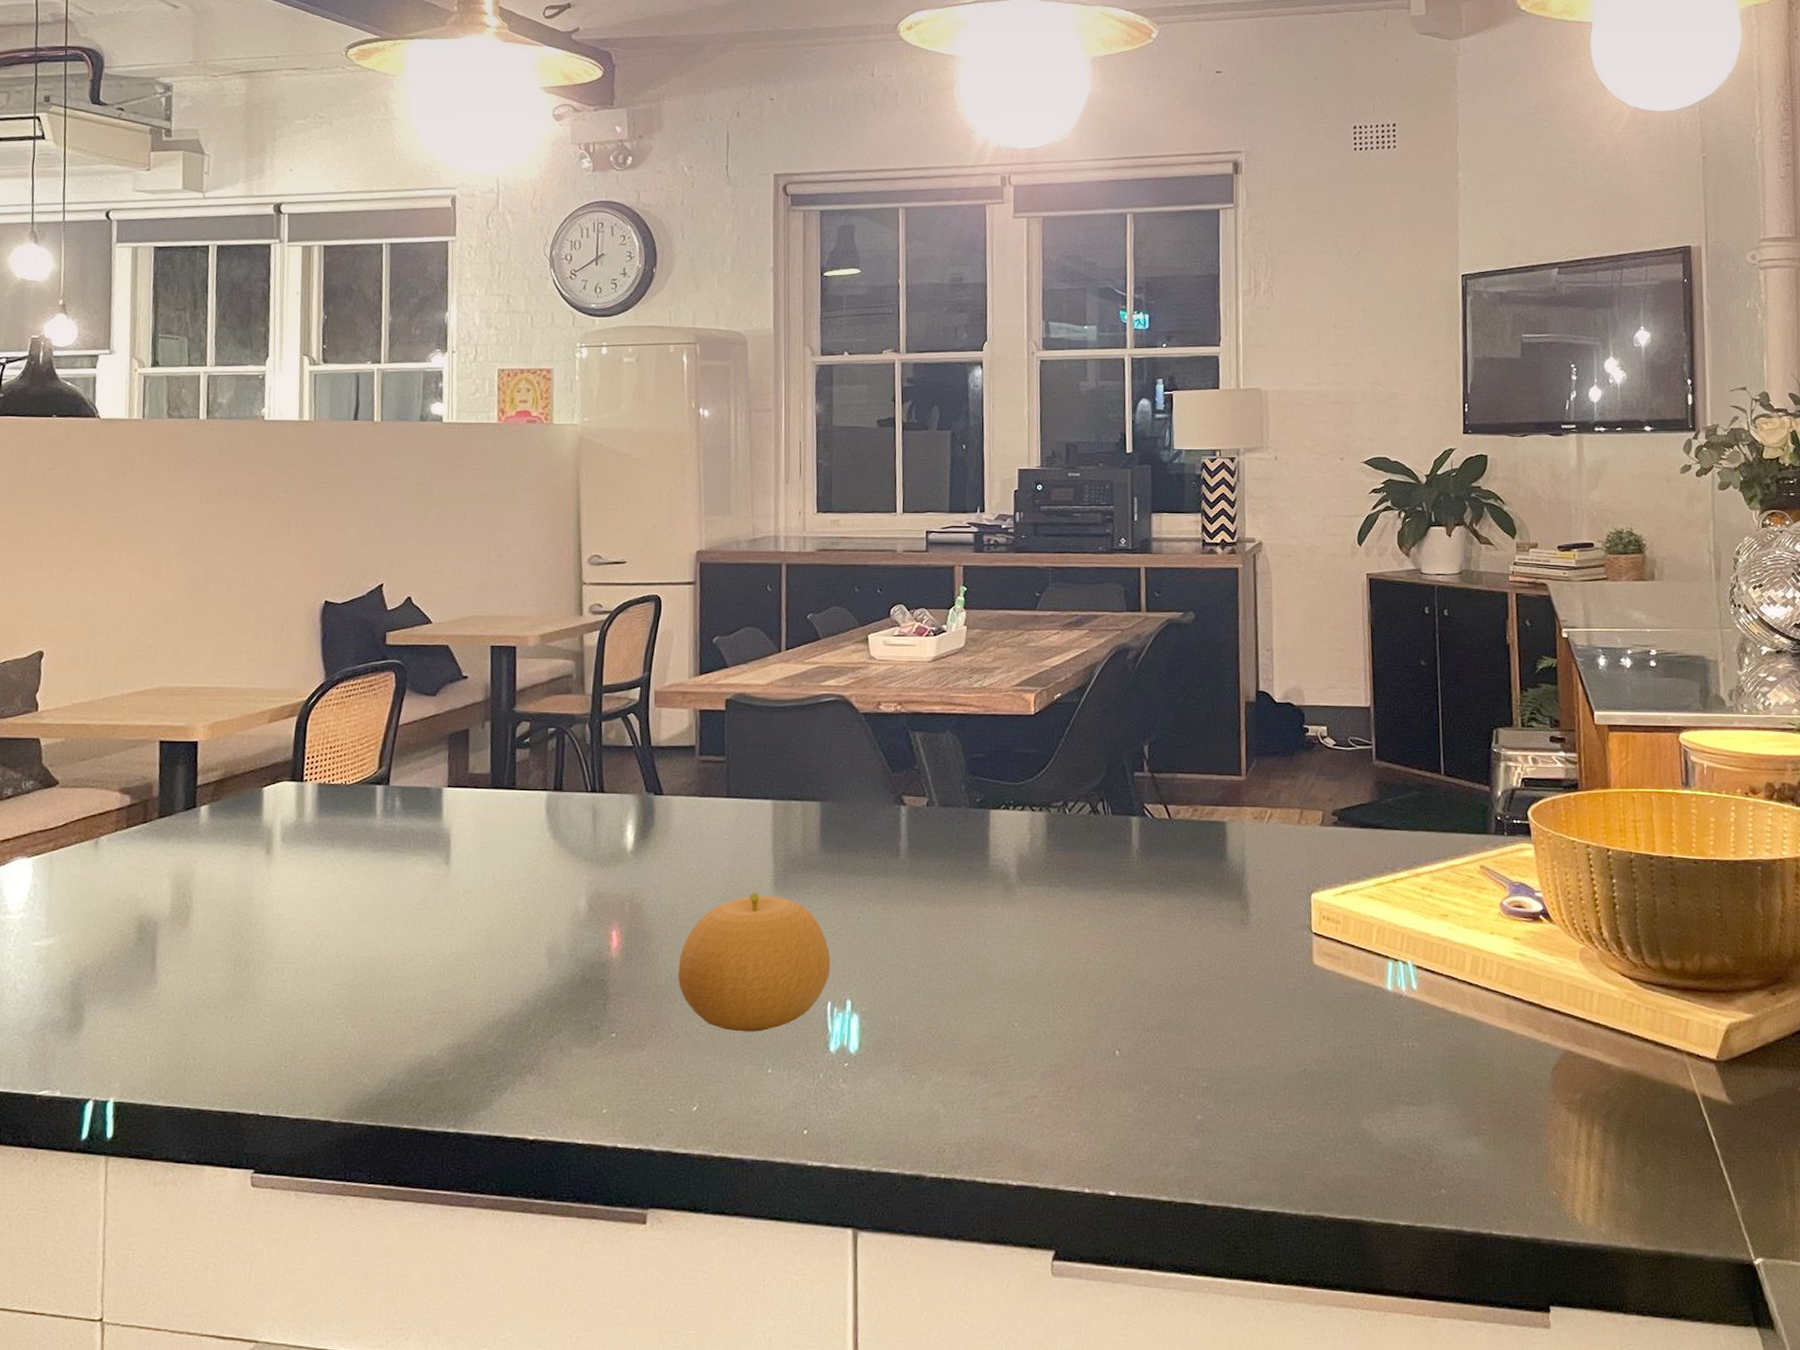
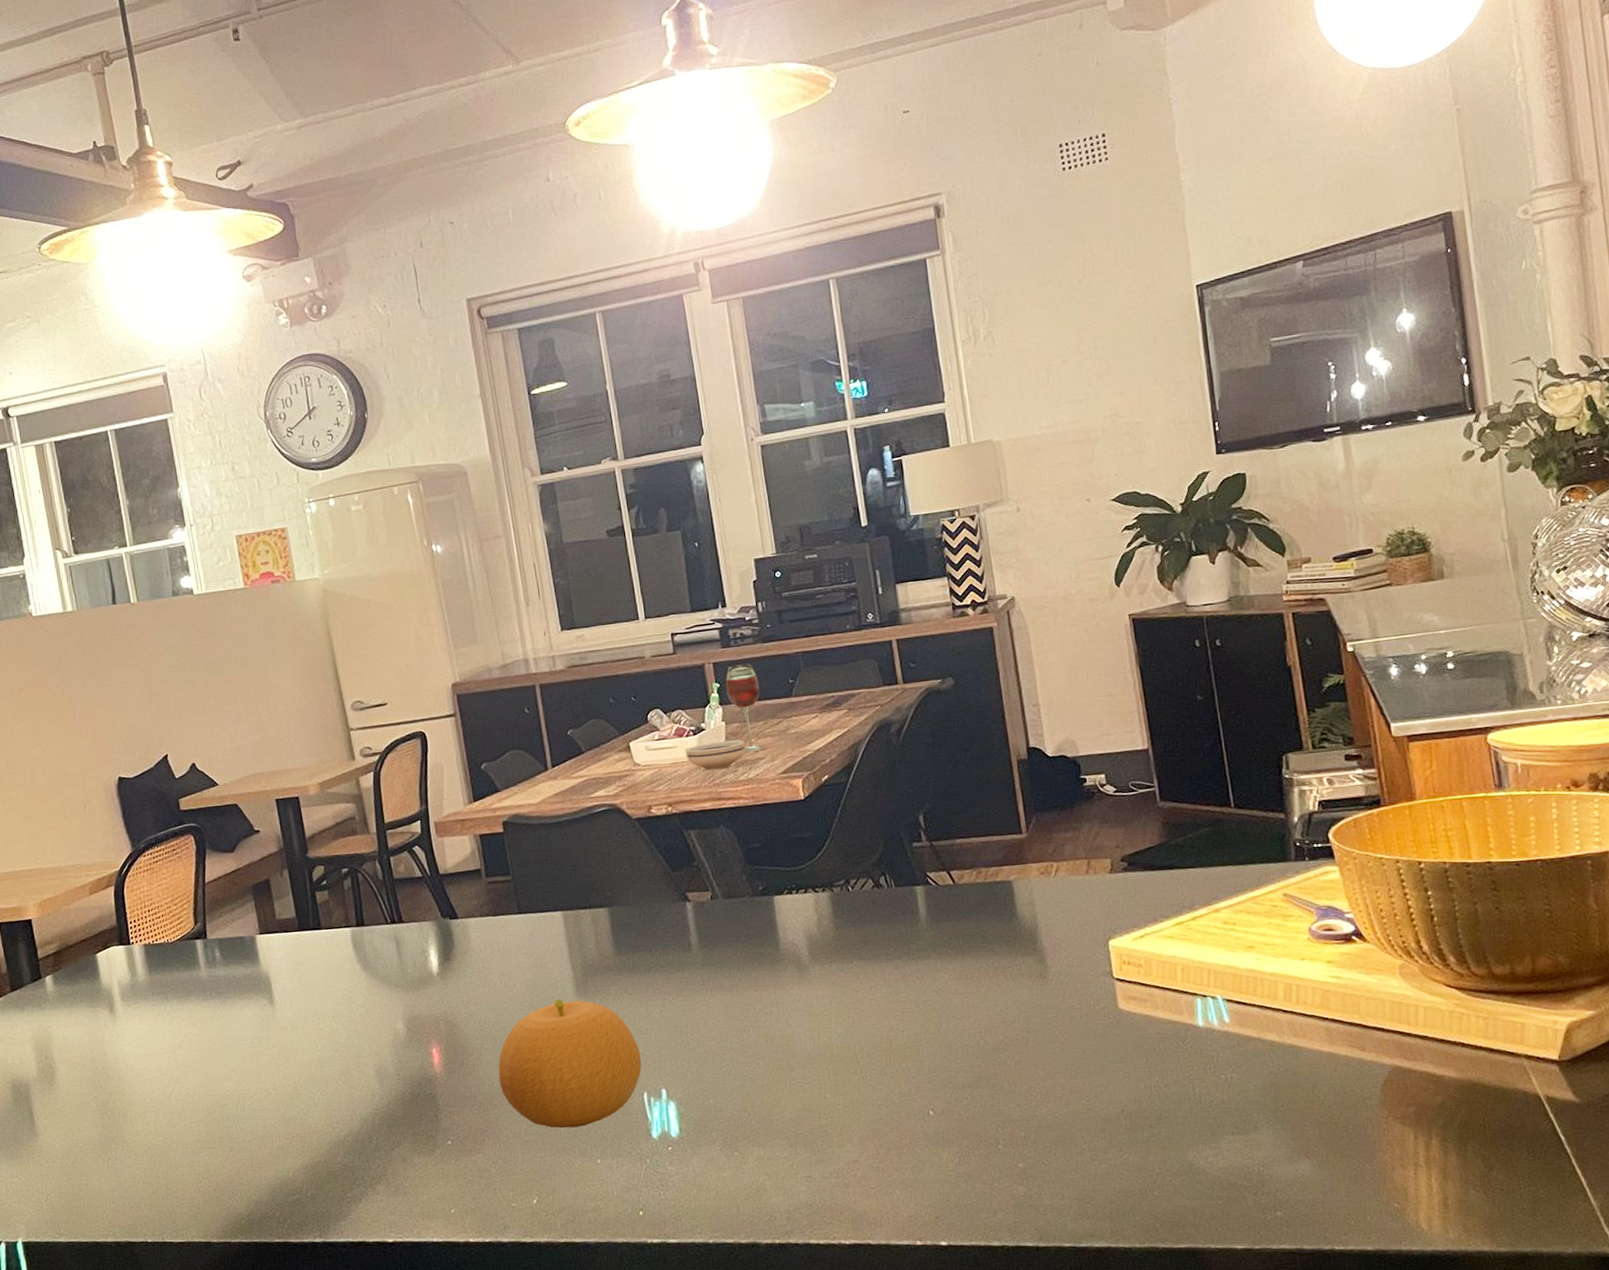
bowl: none [923,645,984,674] -> present [685,739,746,771]
wineglass: none [972,571,1006,660] -> present [725,663,765,752]

